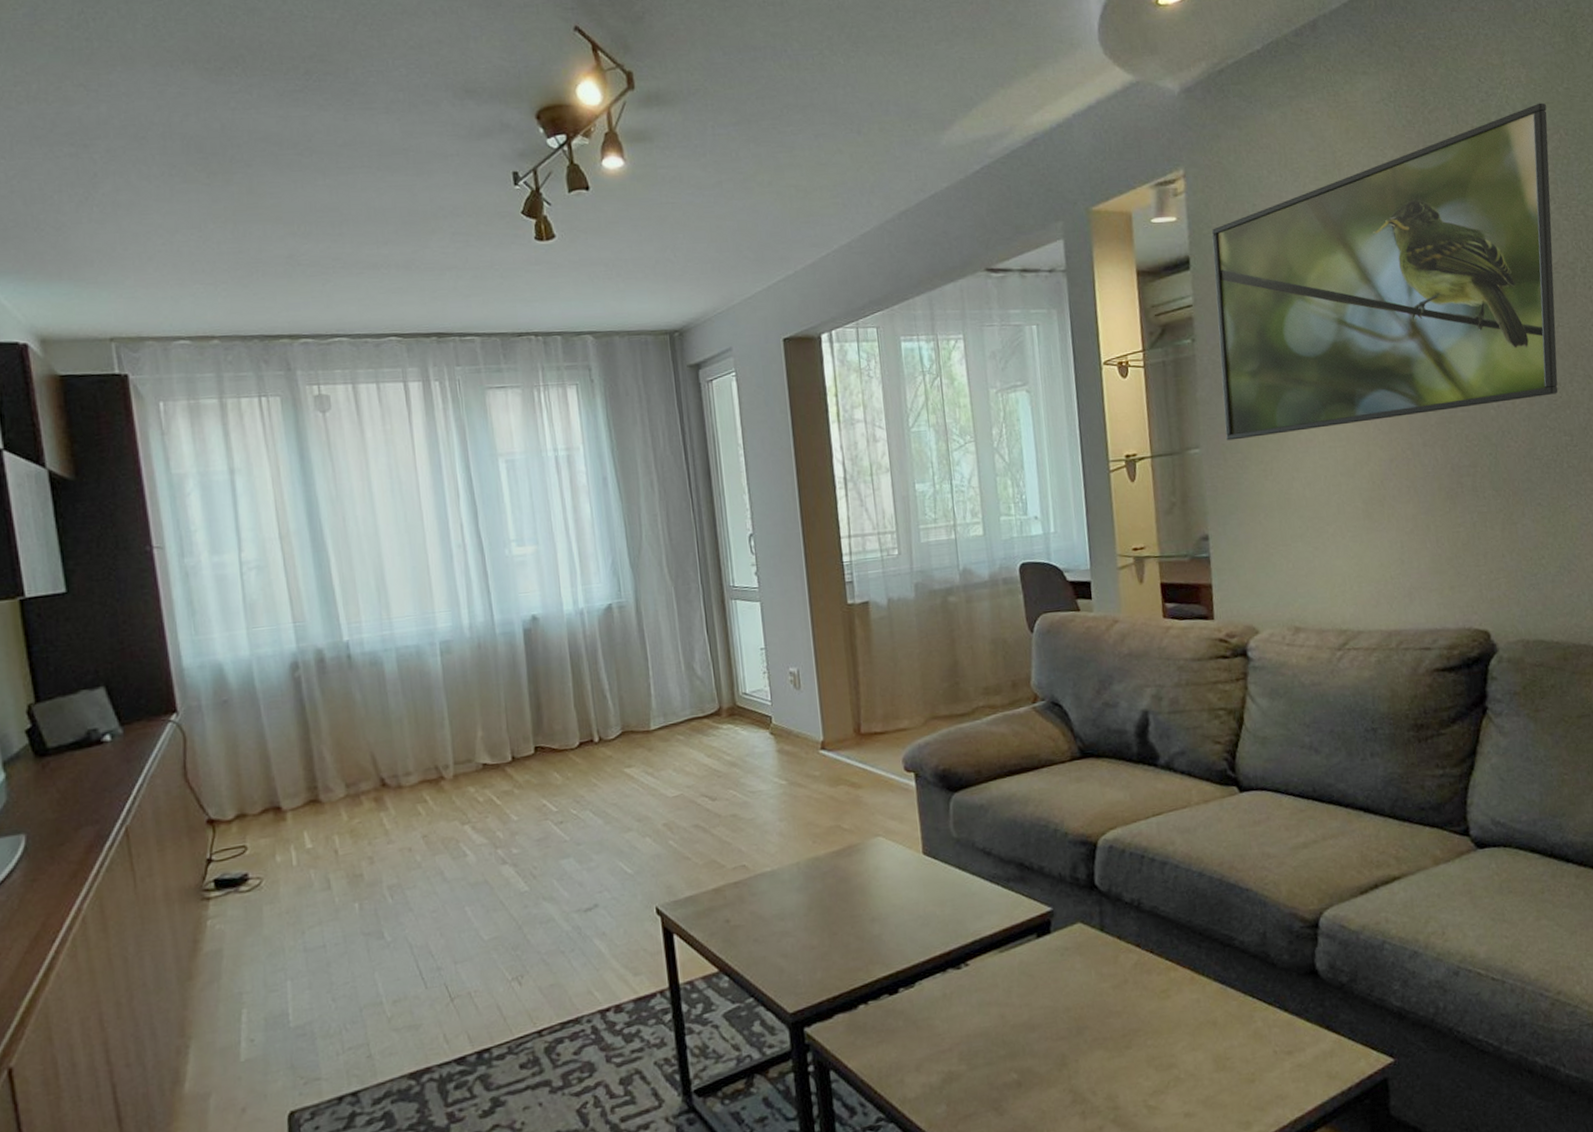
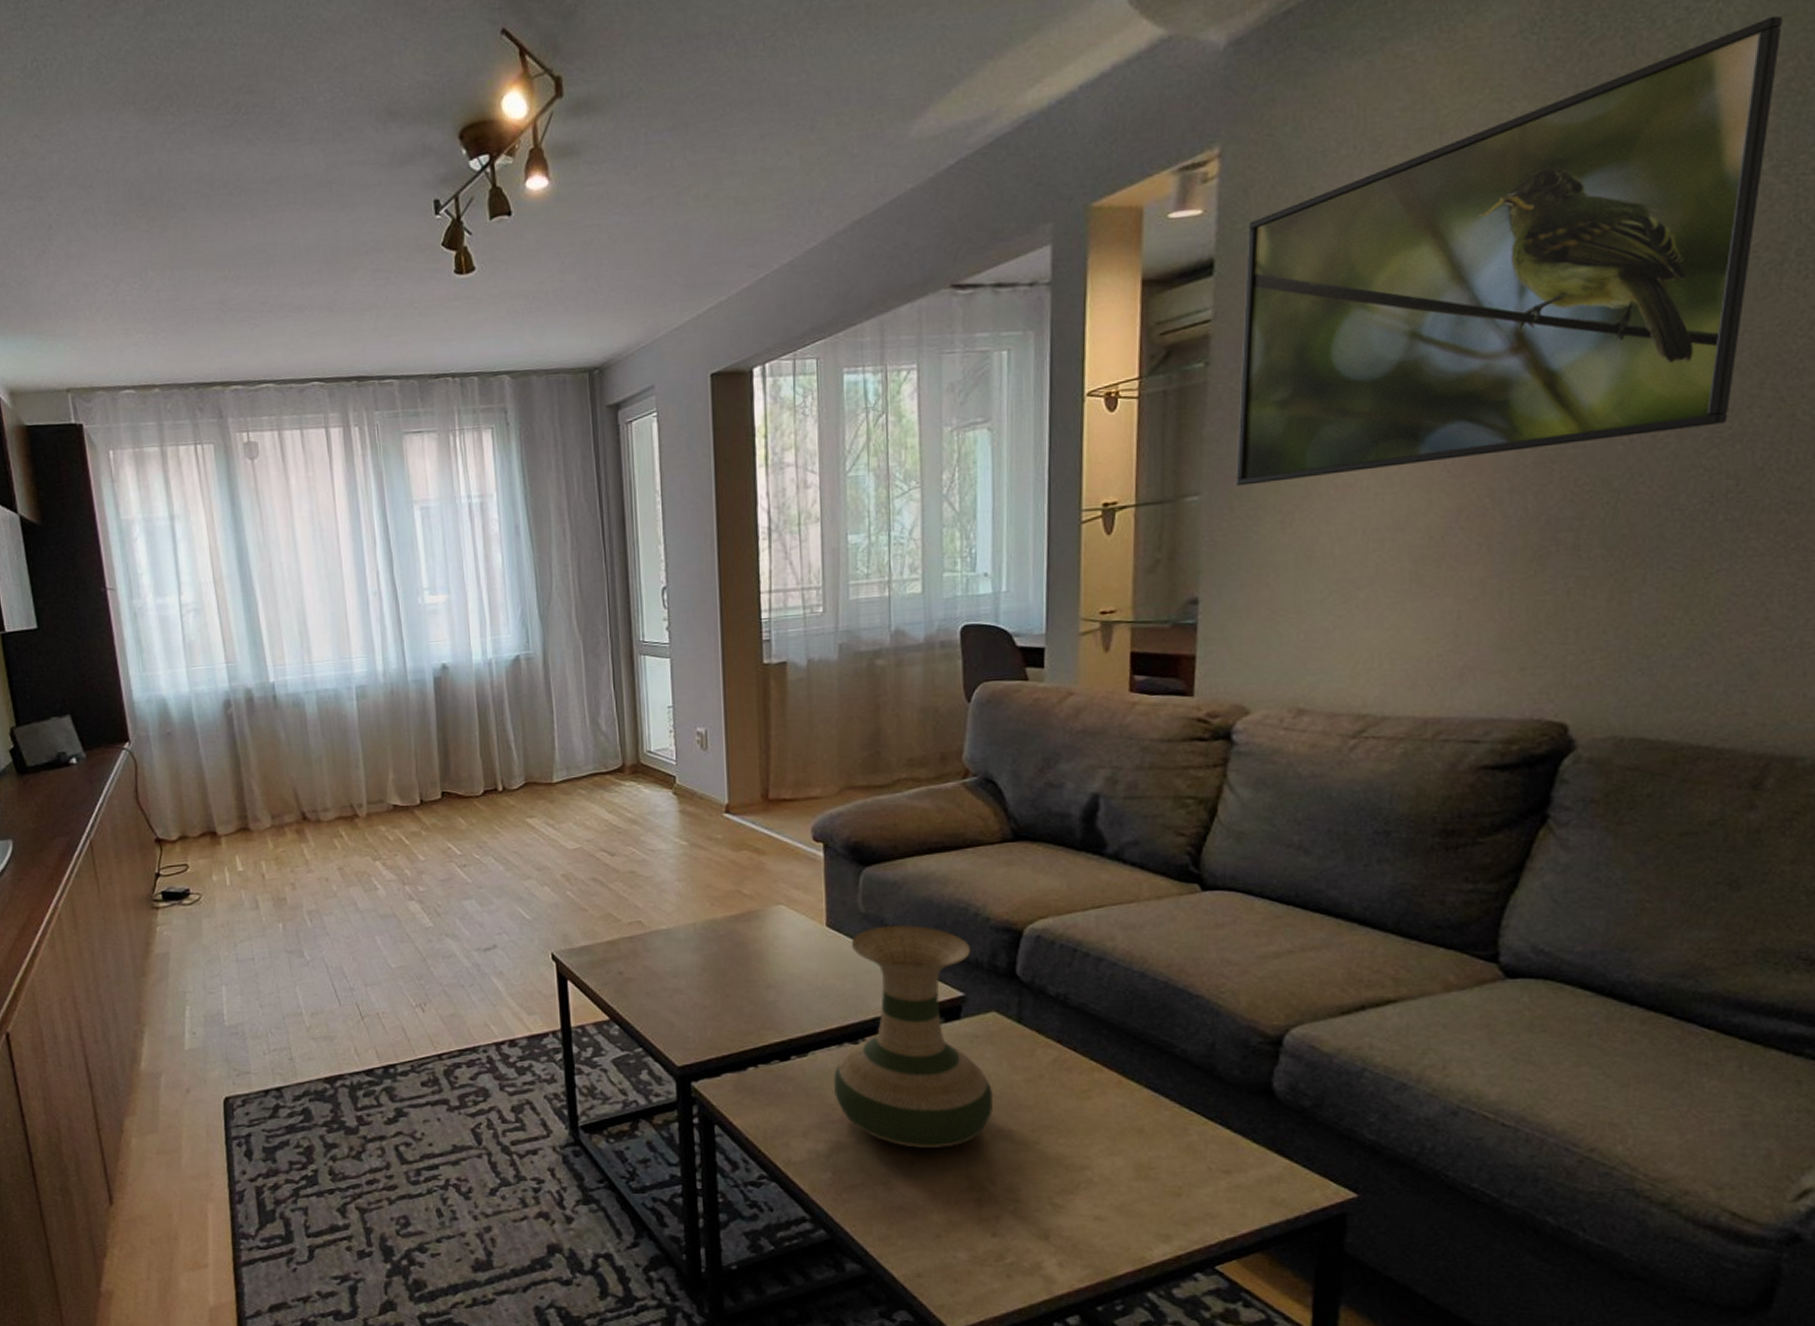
vase: none [940,846,1087,1068] -> present [834,924,994,1148]

